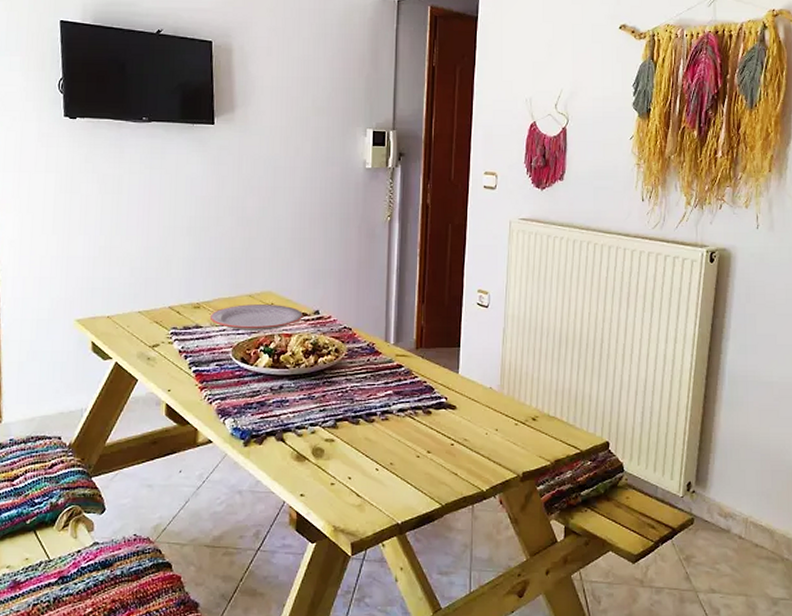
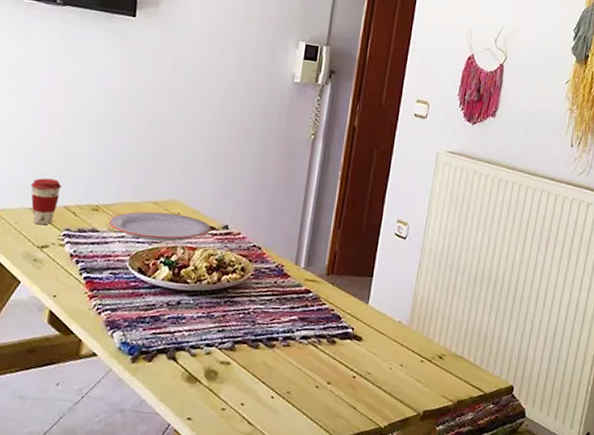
coffee cup: none [138,283,164,326] -> present [31,178,61,225]

